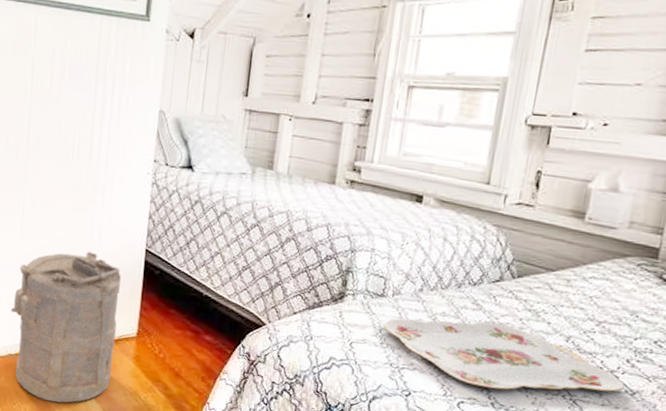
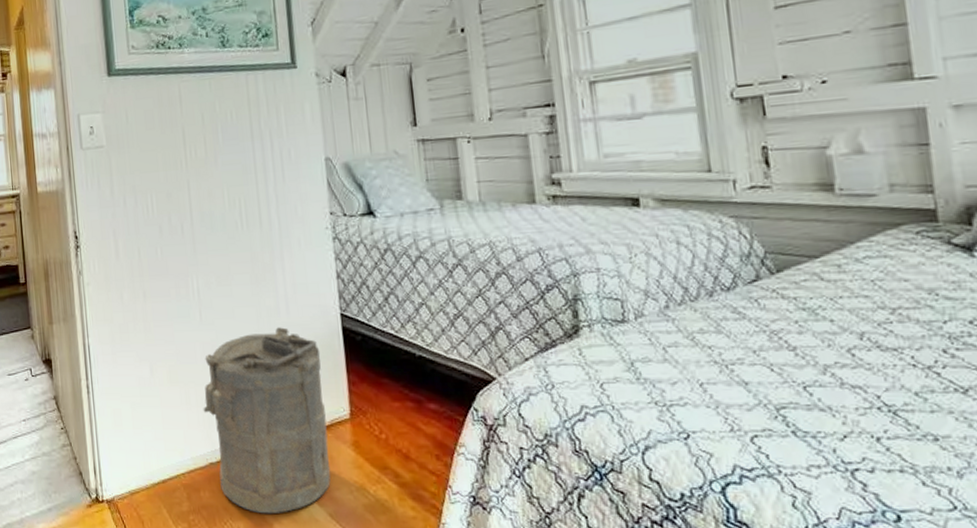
serving tray: present [383,318,624,392] -> none [634,332,951,413]

